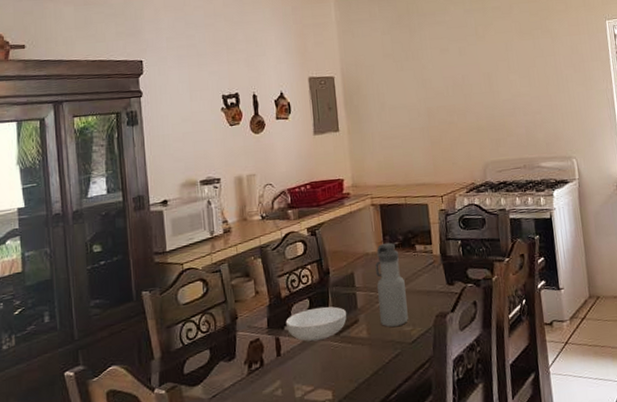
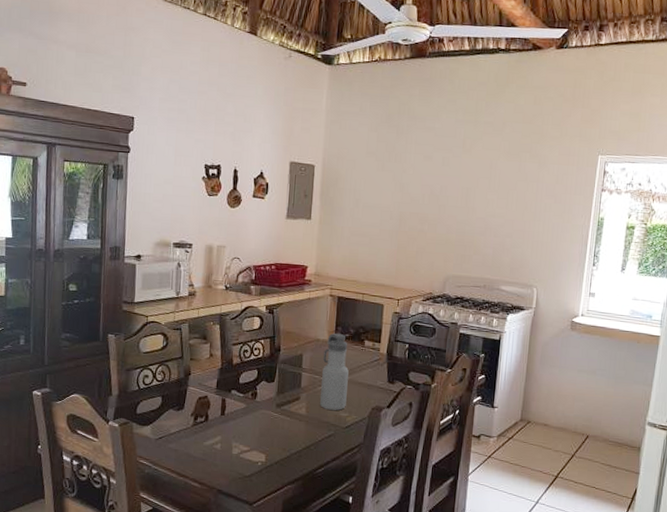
serving bowl: present [285,306,347,341] -> none [233,379,291,409]

